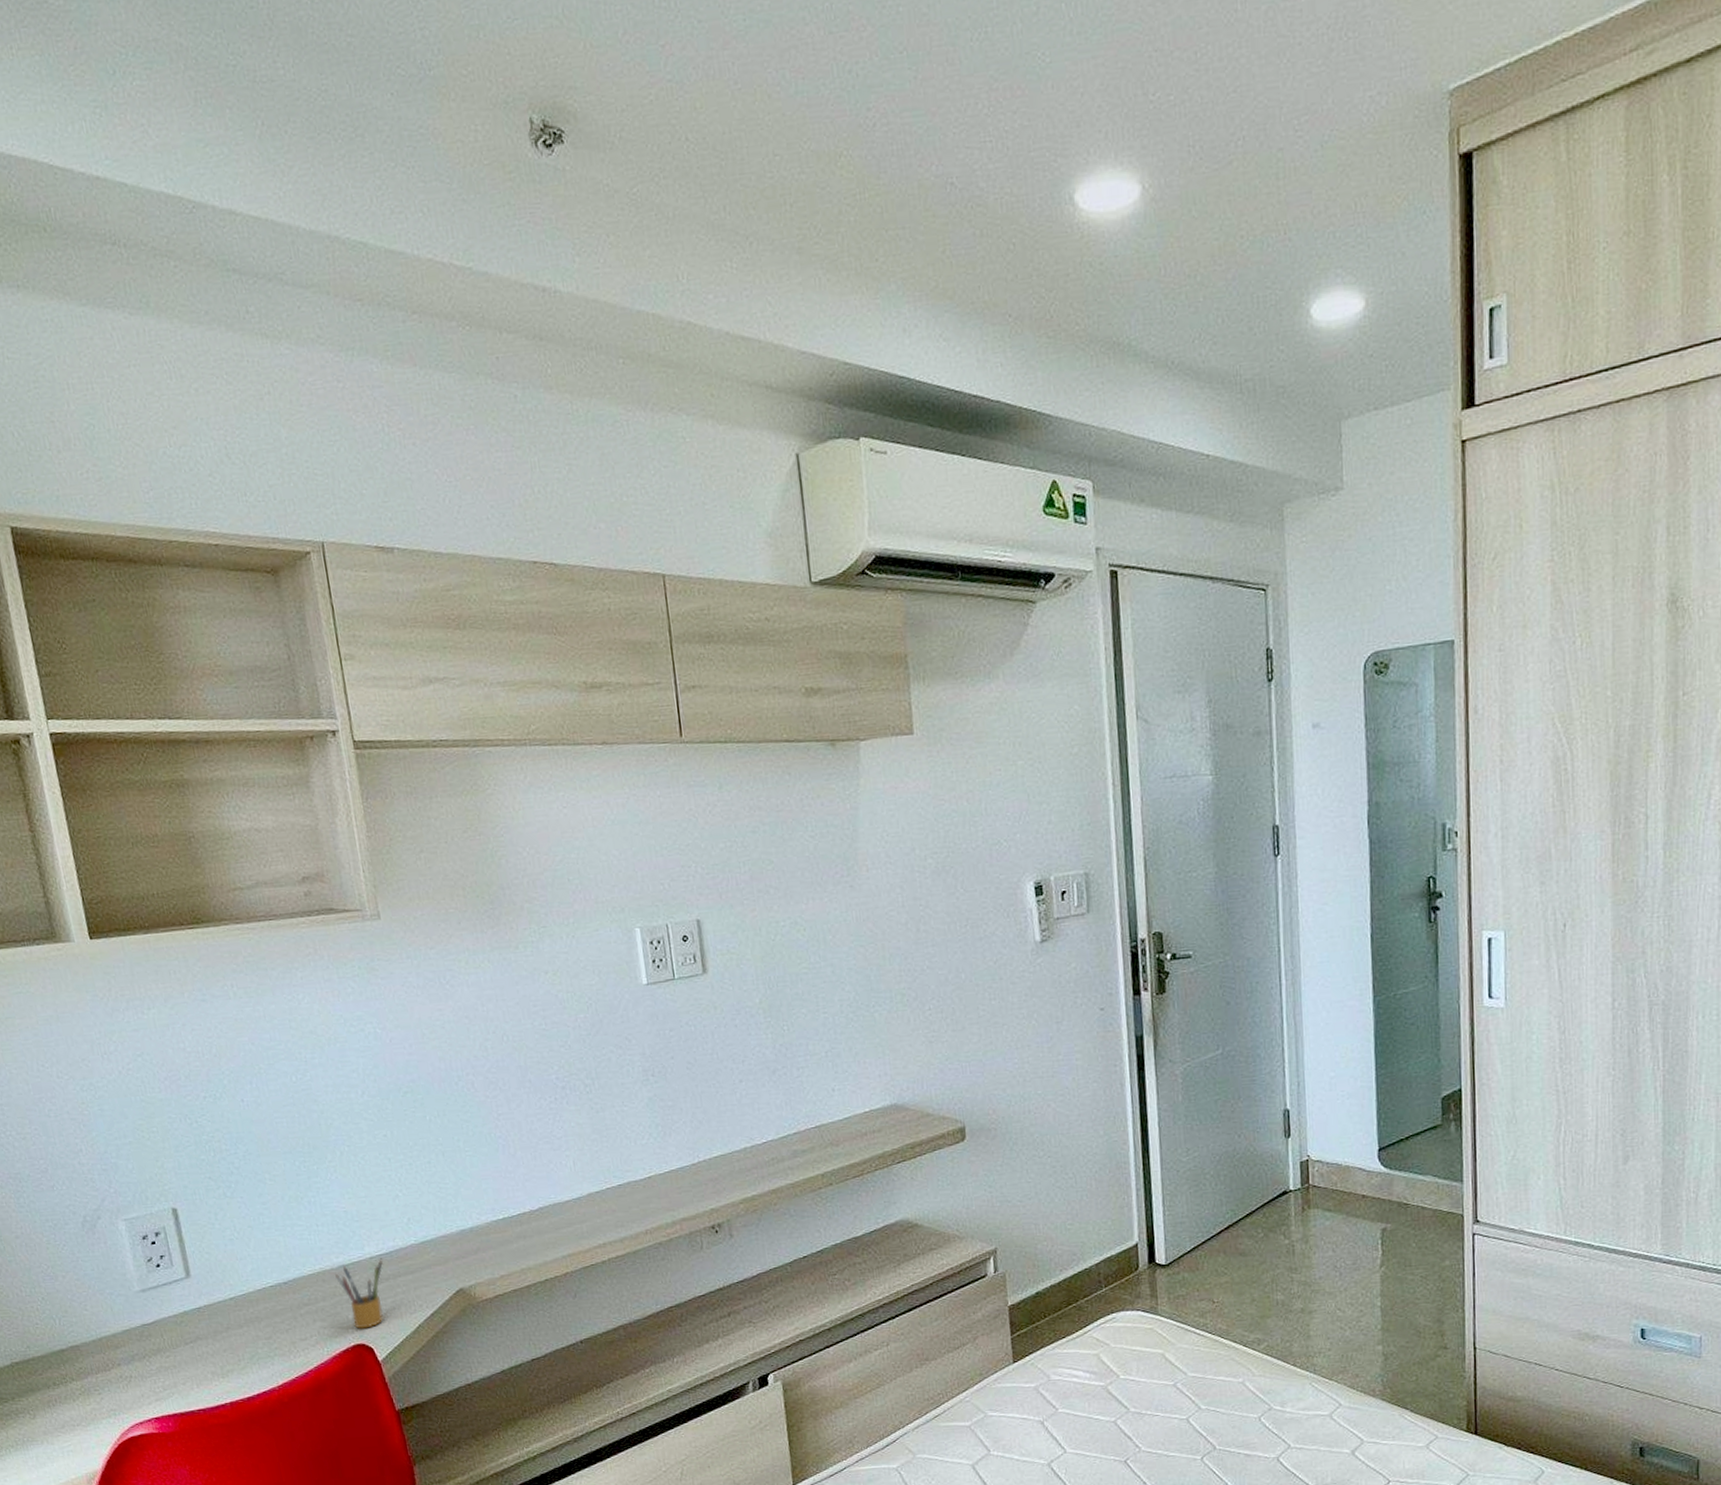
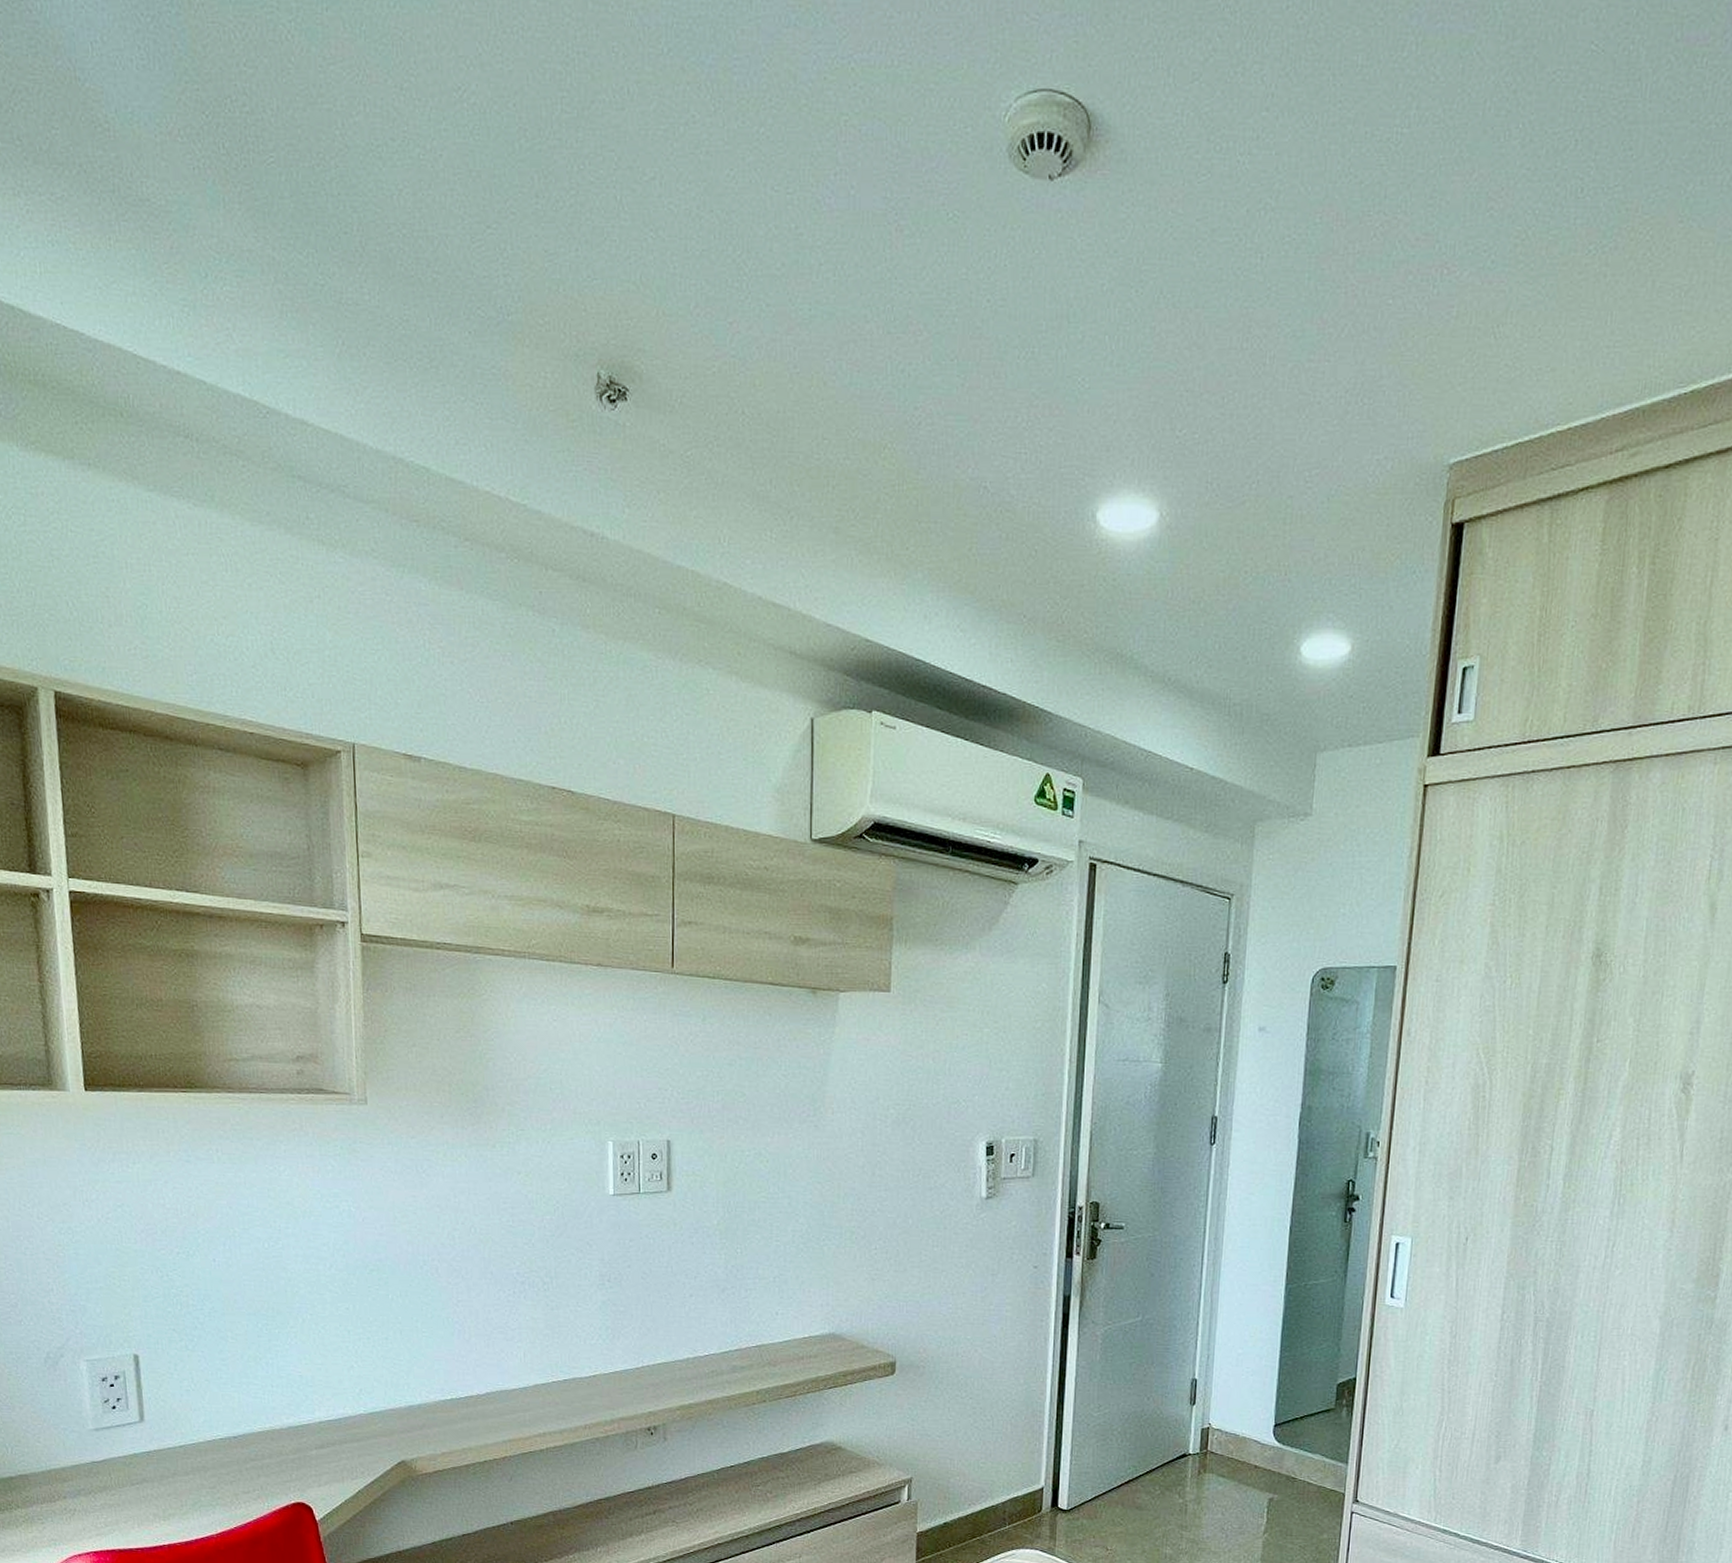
pencil box: present [335,1258,384,1329] -> none [284,1424,332,1489]

